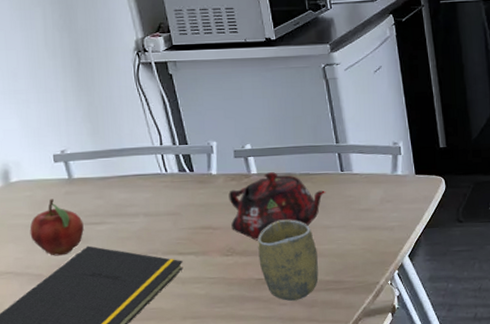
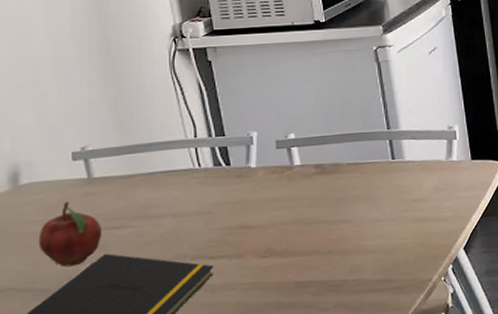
teapot: present [228,171,326,241] -> none [268,162,376,239]
cup: present [258,220,319,301] -> none [299,214,365,306]

